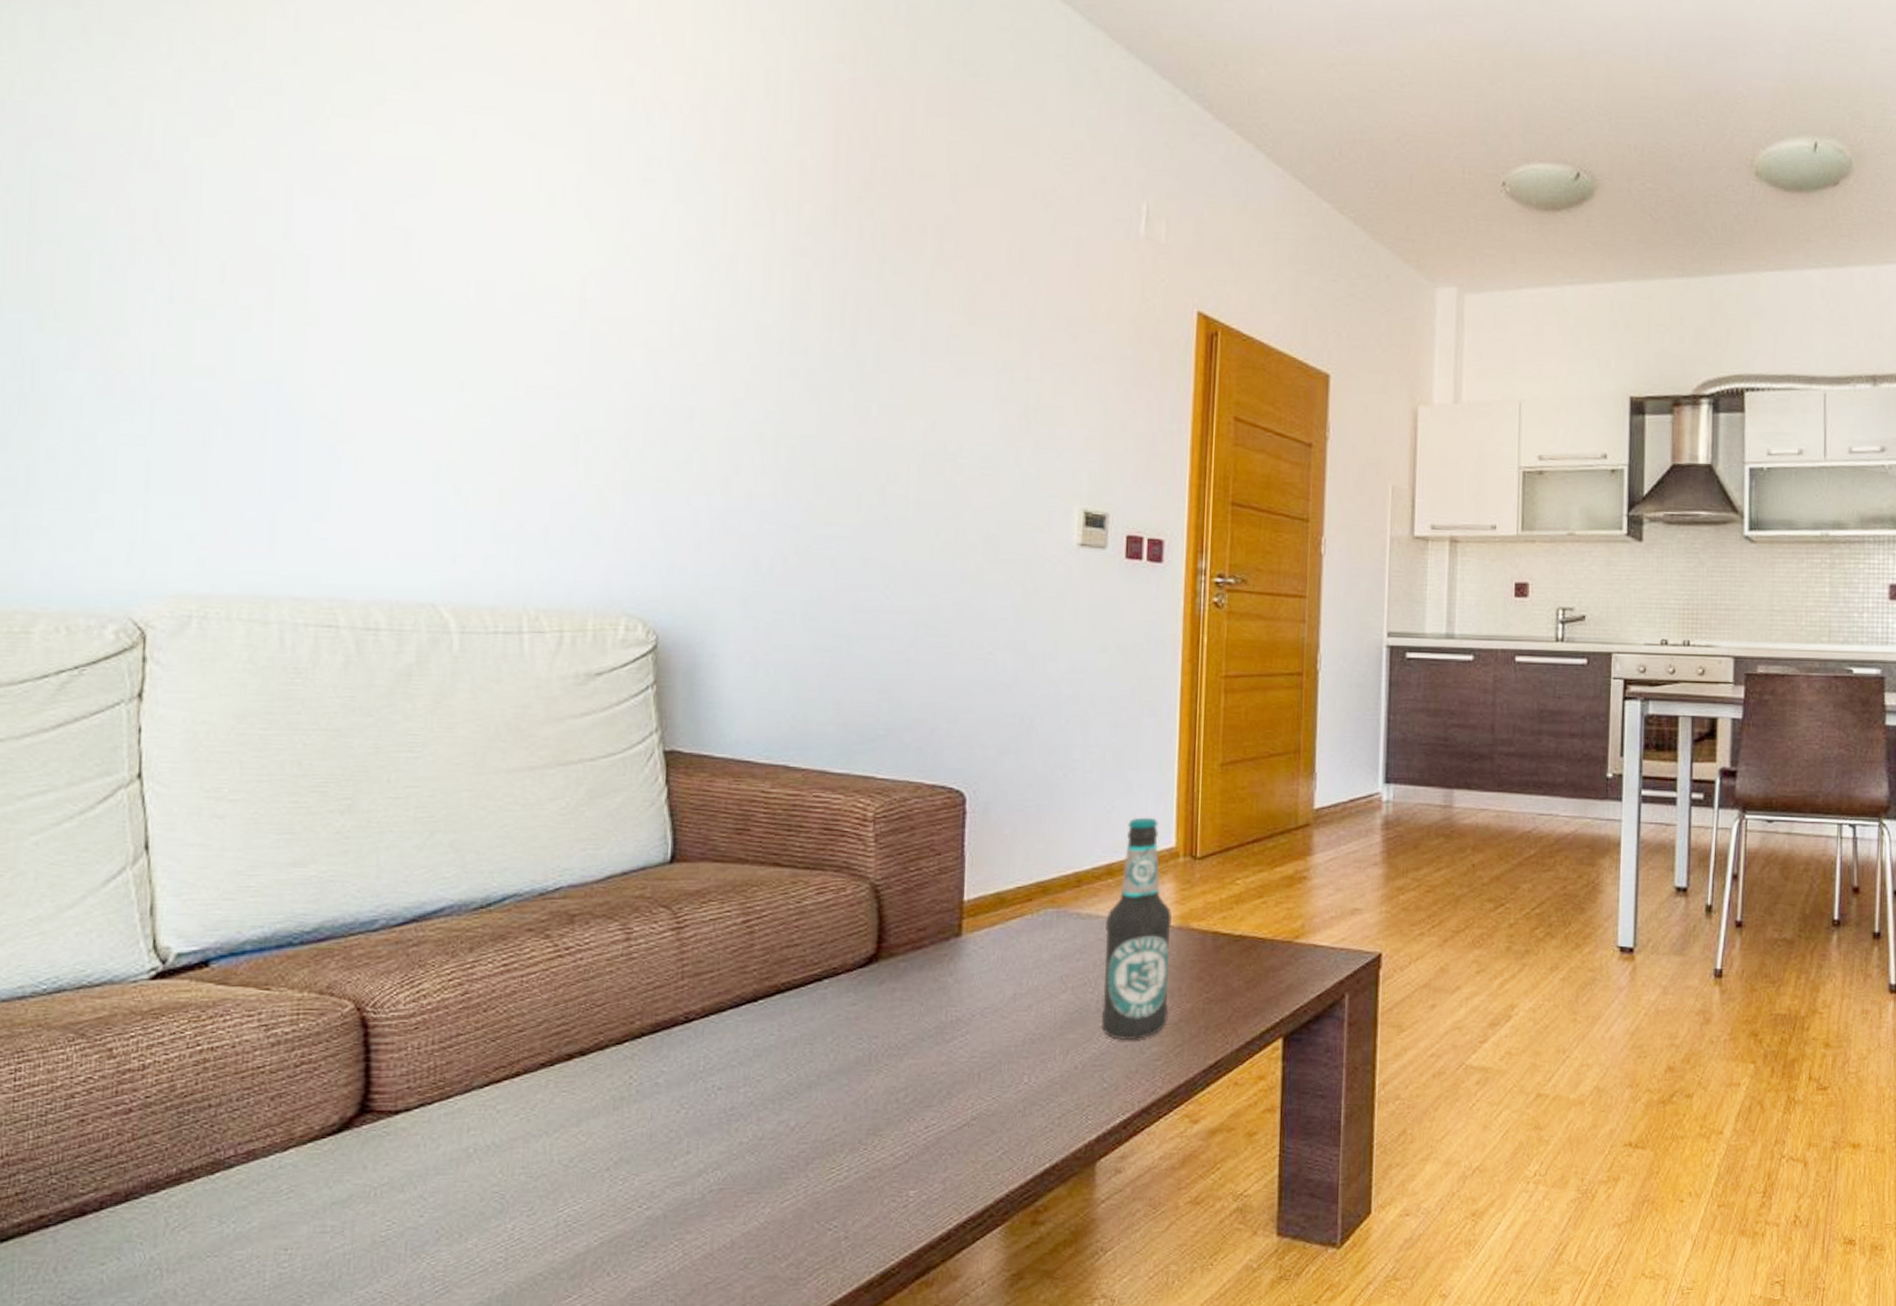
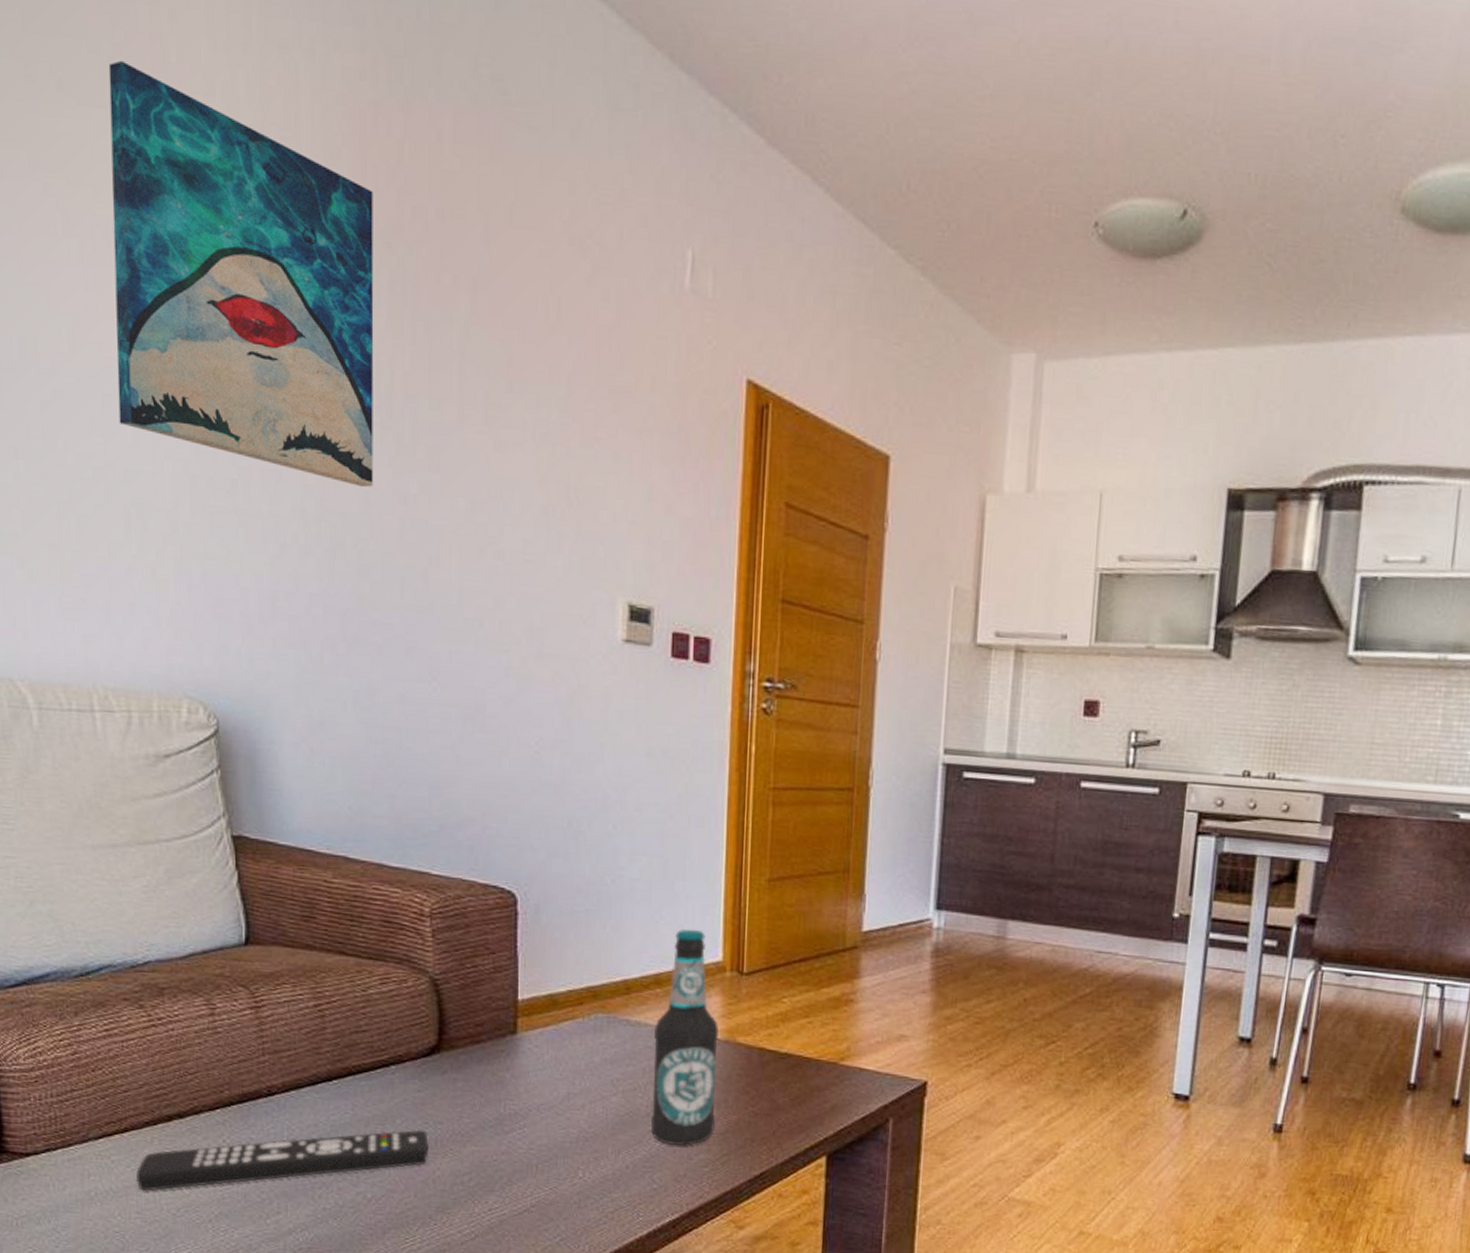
remote control: none [525,1046,862,1142] -> present [136,1129,429,1191]
wall art: none [575,42,847,411] -> present [108,60,374,487]

